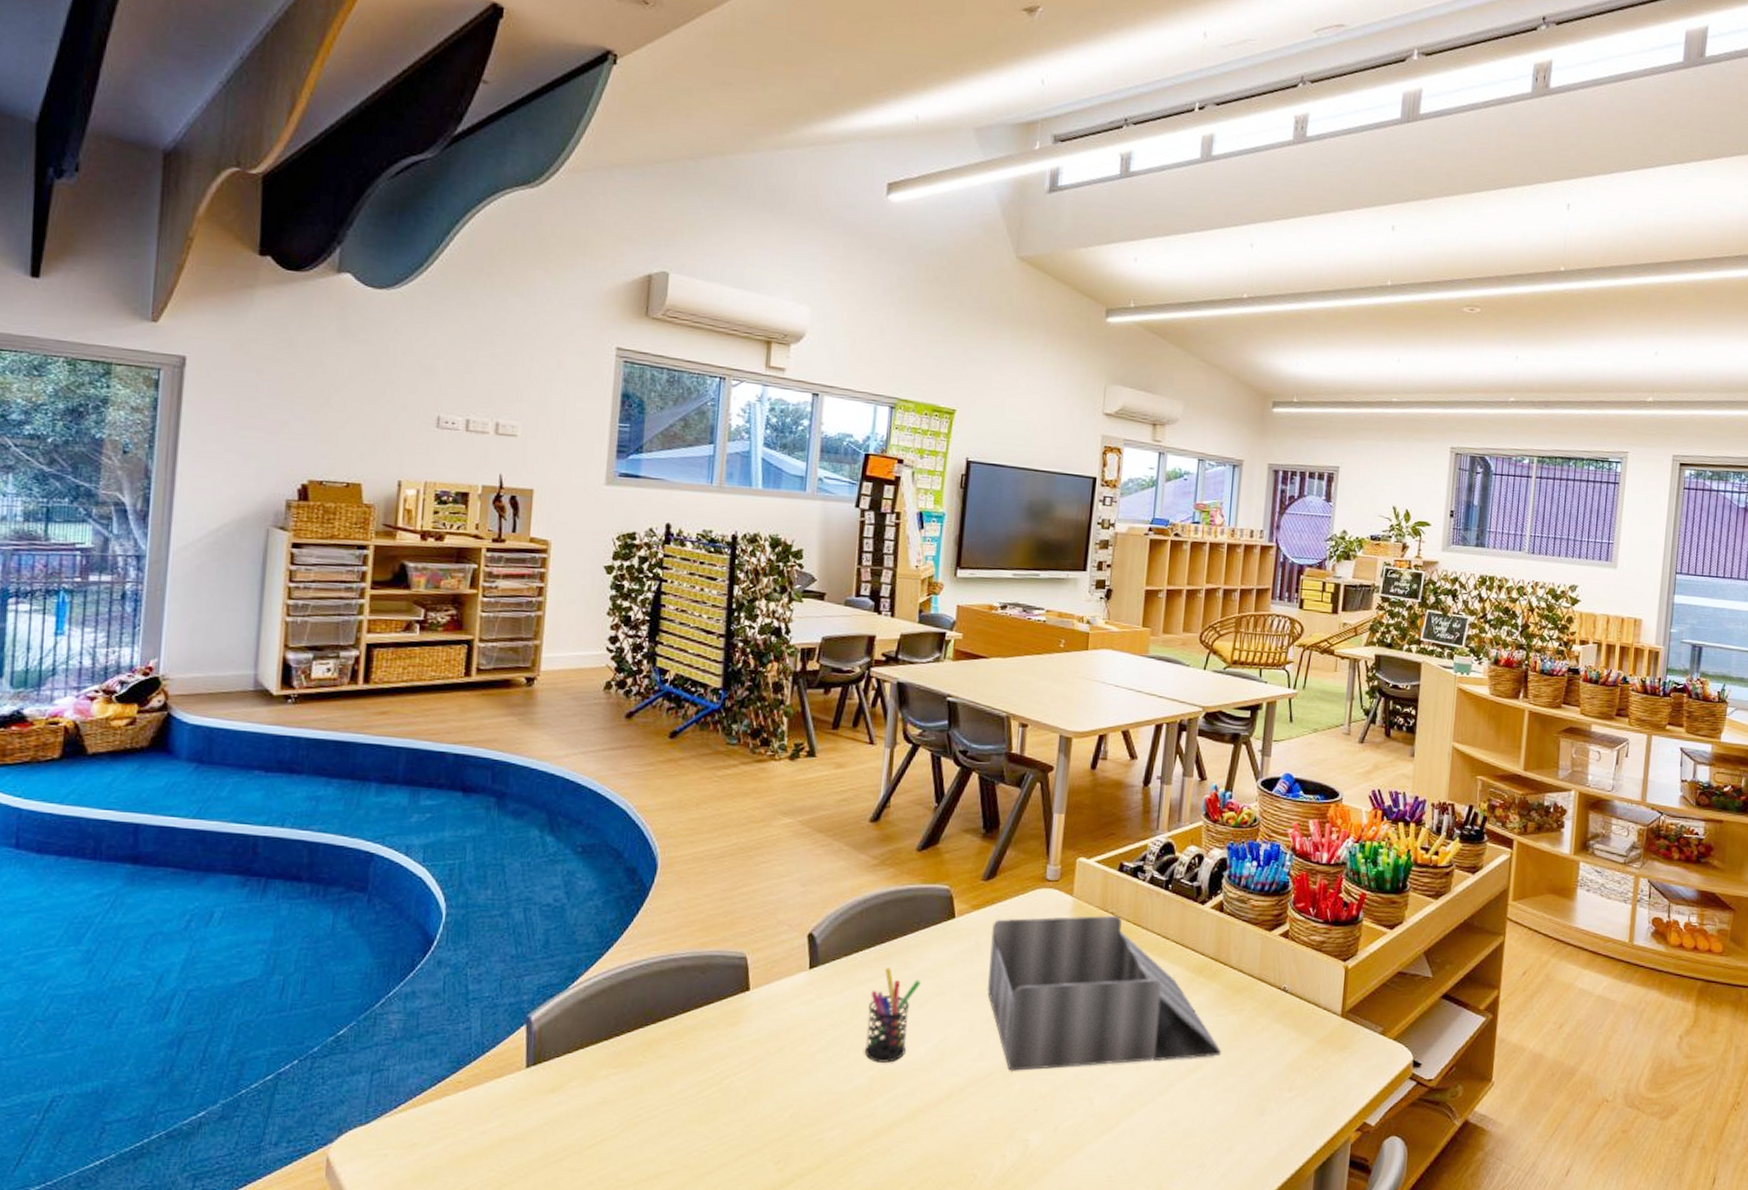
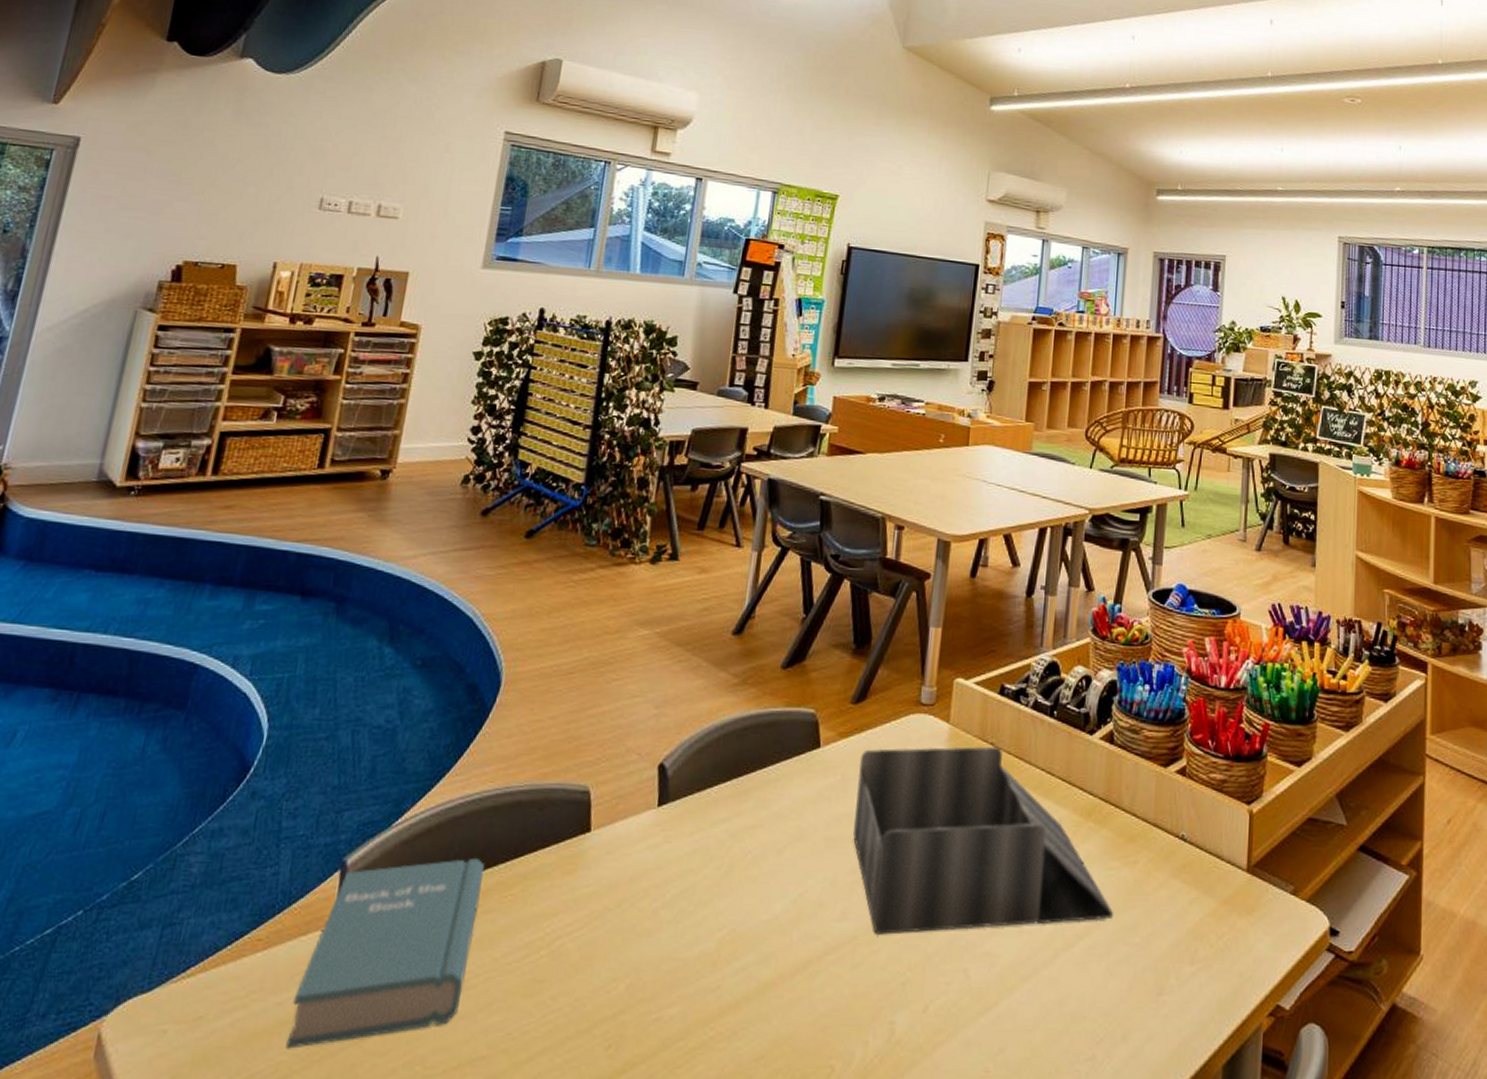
book: none [494,1013,656,1167] -> present [285,857,484,1049]
pen holder: present [864,968,921,1063] -> none [713,806,780,922]

